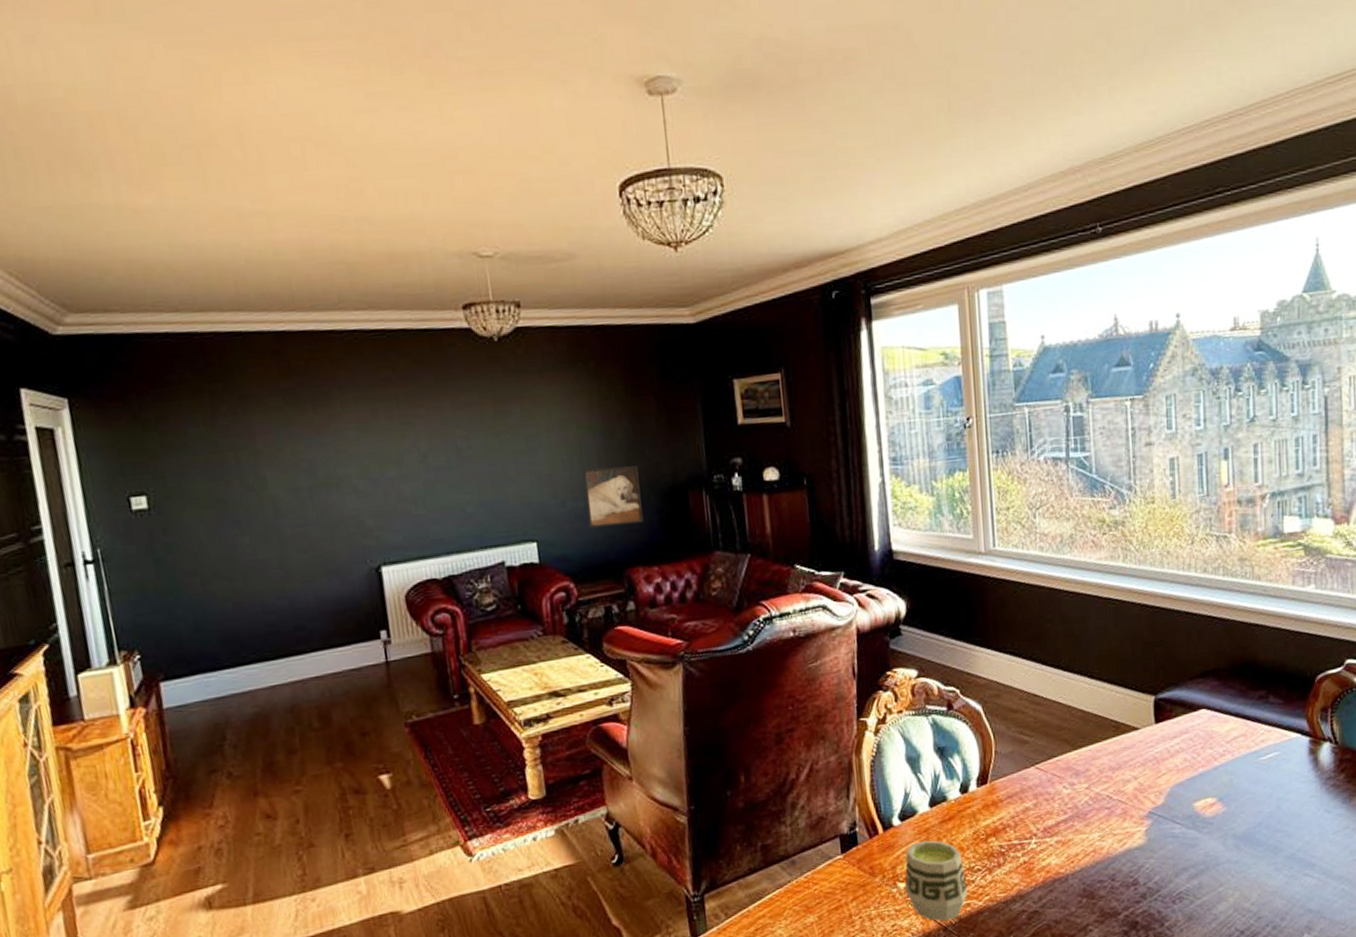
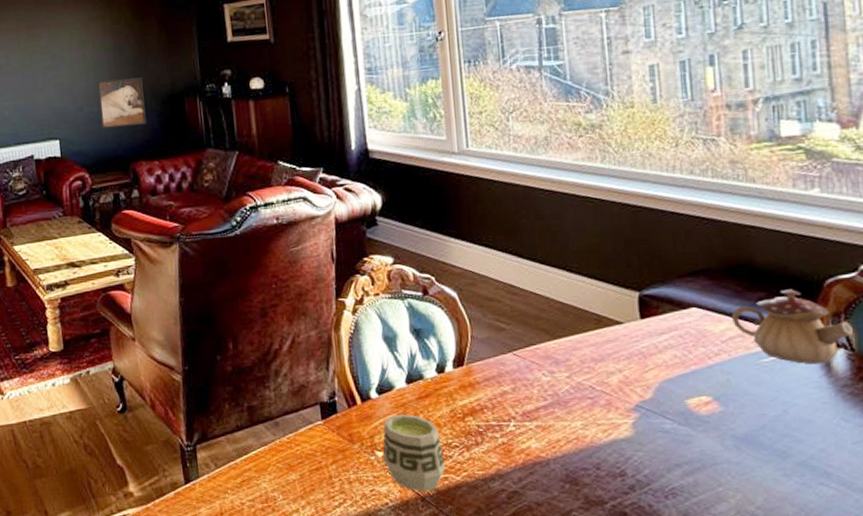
teapot: none [1235,686,1338,760] -> present [731,289,854,365]

